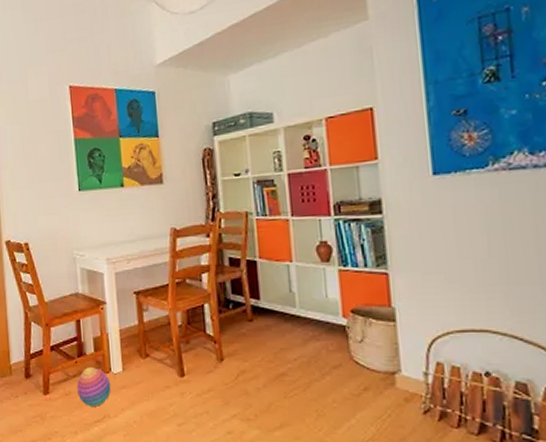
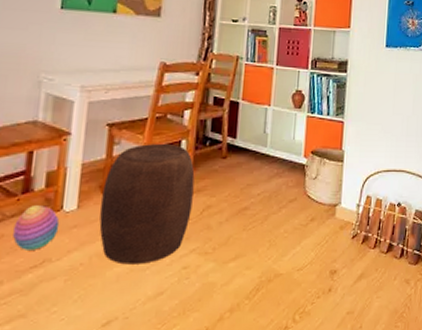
stool: none [140,309,226,426] -> present [99,144,195,265]

